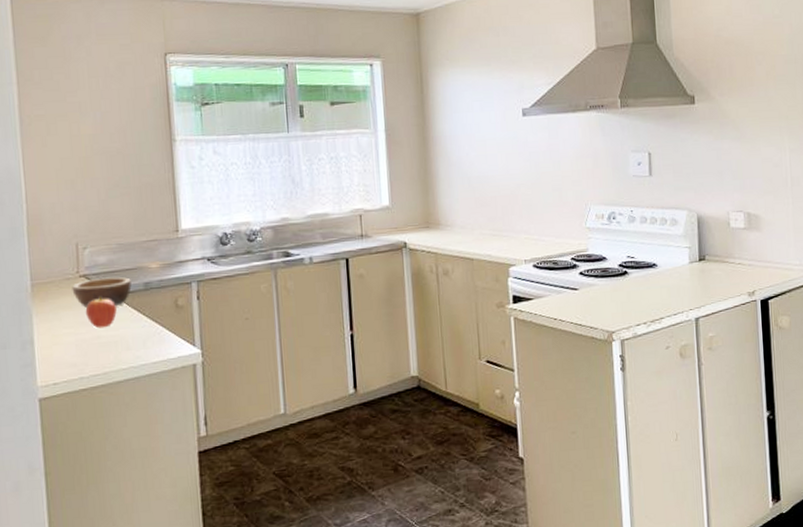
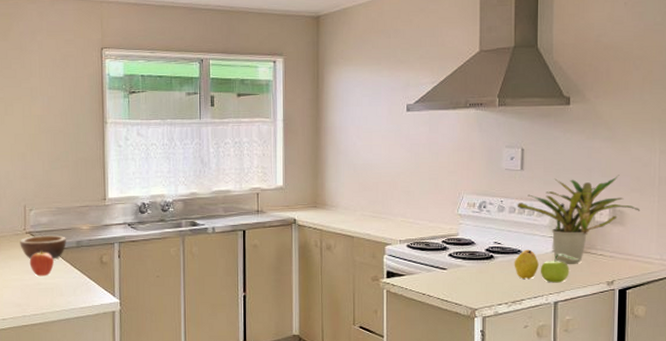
potted plant: none [648,177,776,276] -> present [517,175,641,264]
fruit: none [649,262,676,295] -> present [514,249,539,279]
fruit: none [678,265,718,298] -> present [540,254,579,283]

